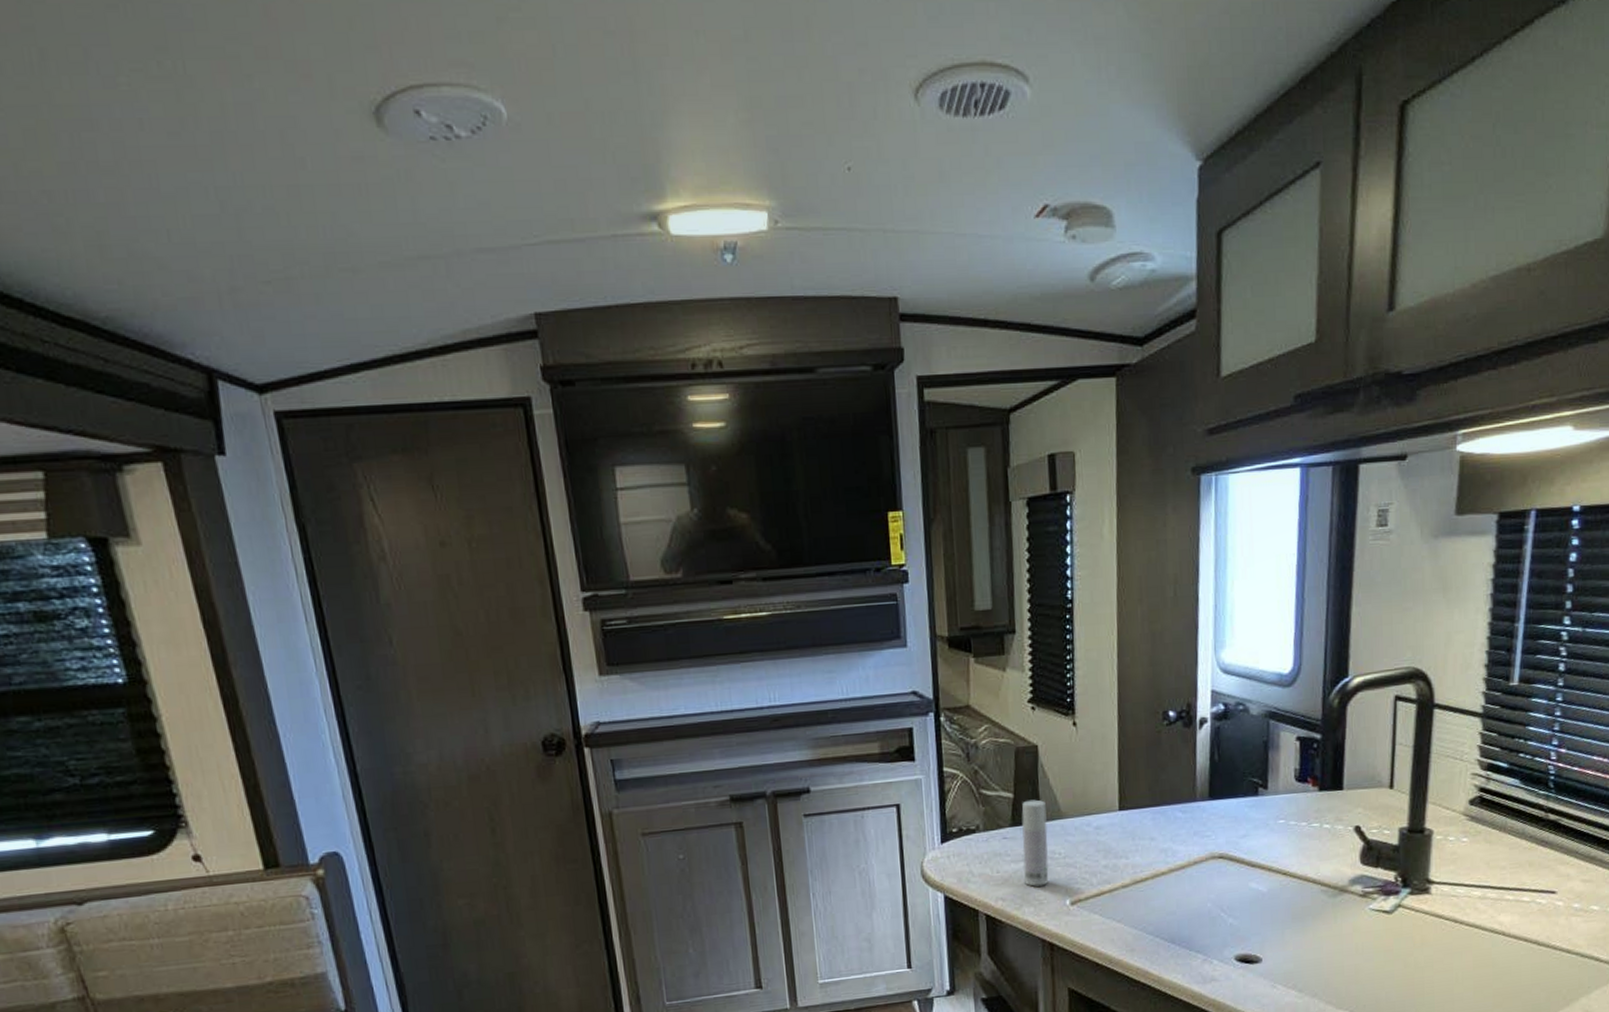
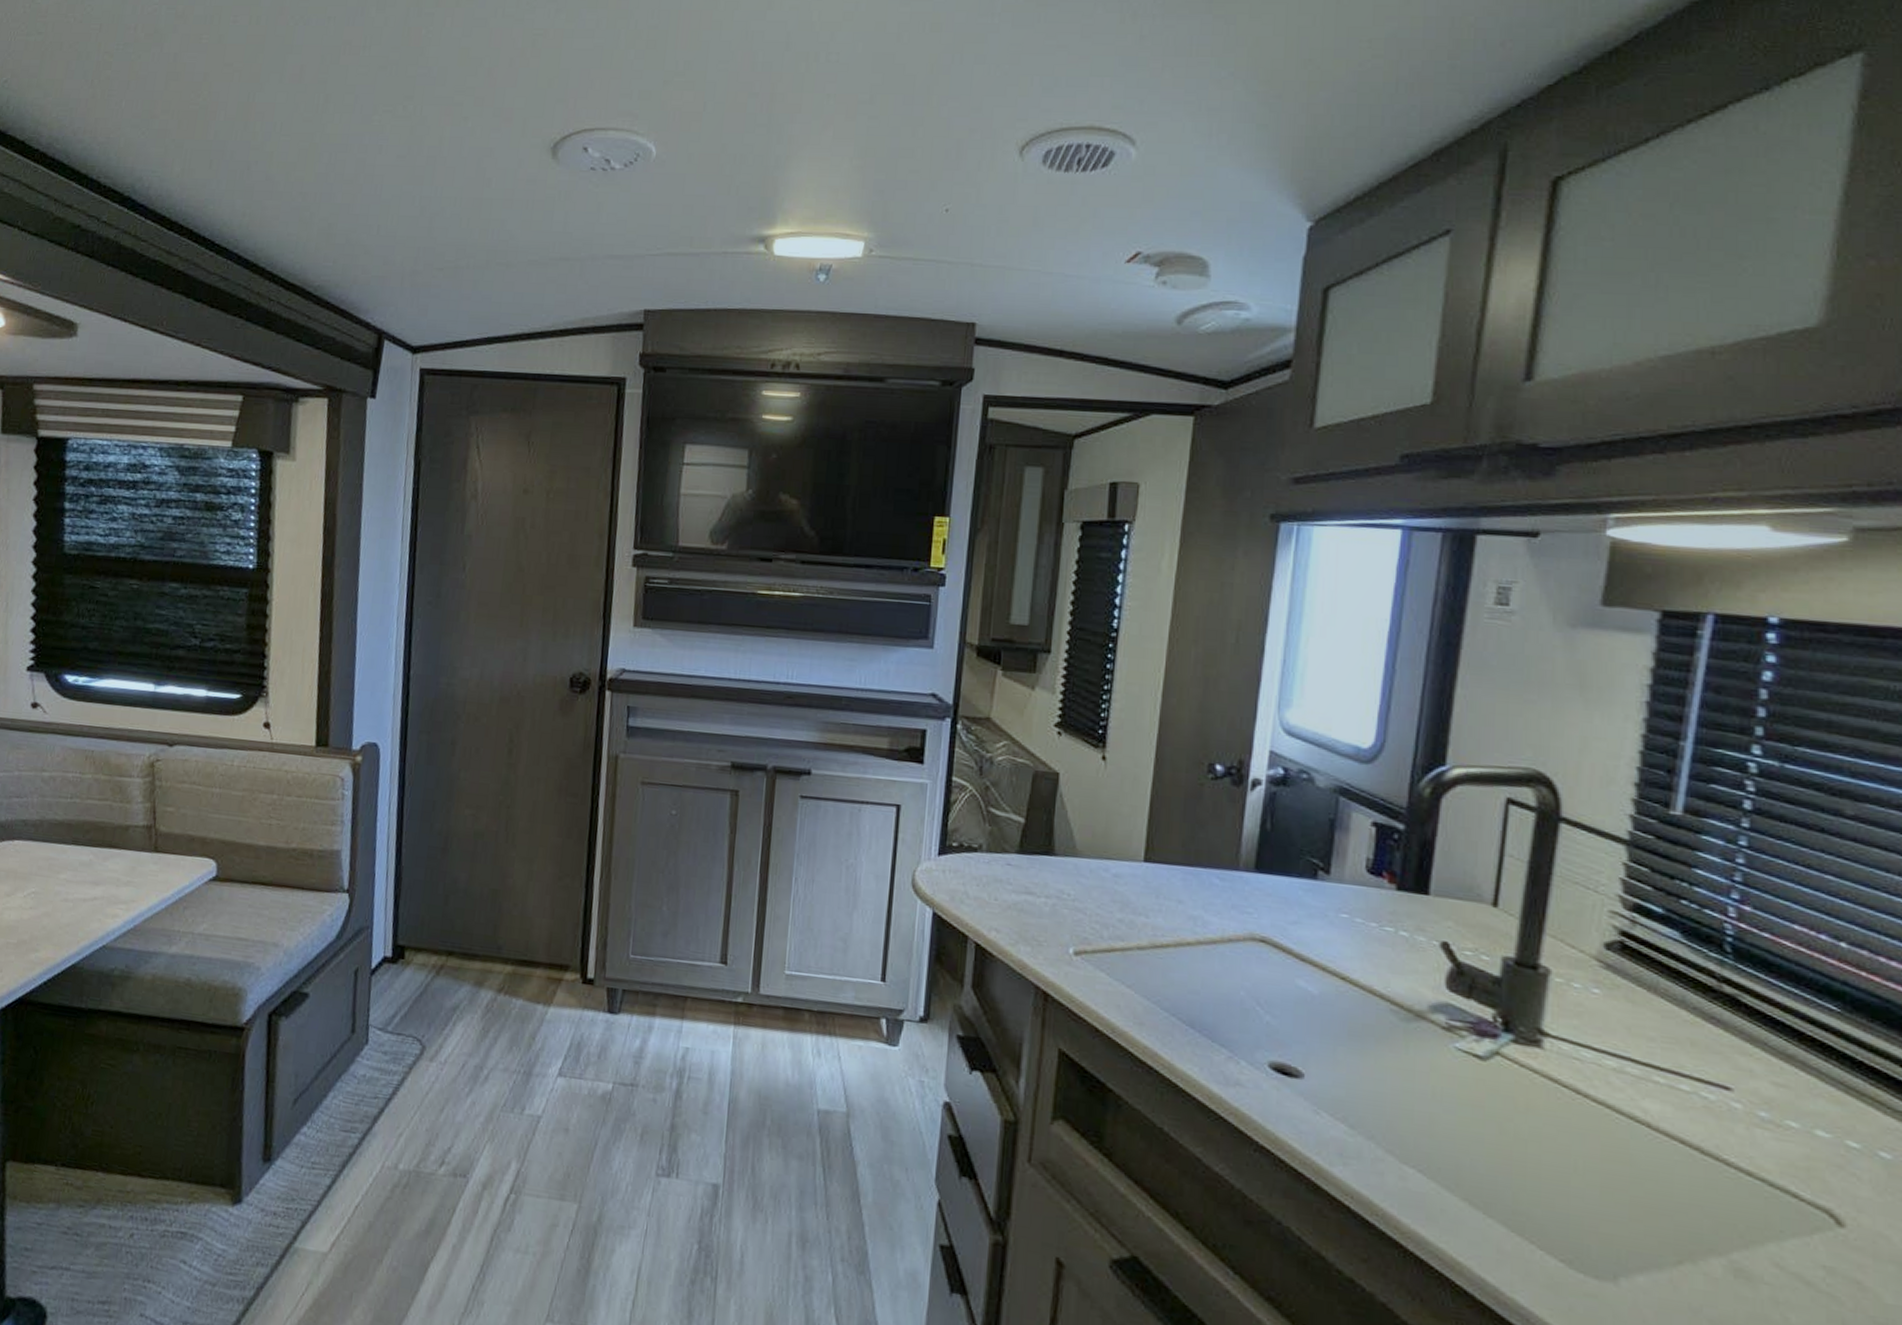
bottle: present [1021,799,1049,887] -> none [1024,829,1060,926]

